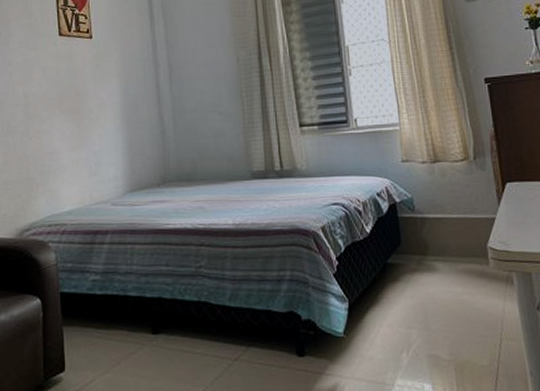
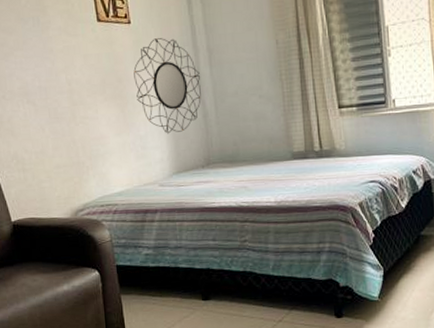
home mirror: none [92,53,160,150] -> present [133,38,201,134]

